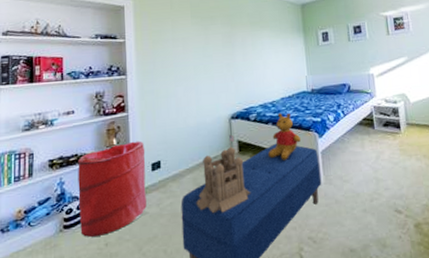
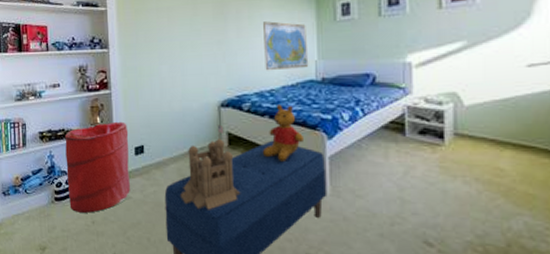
world map: none [264,47,301,87] -> present [263,21,309,71]

